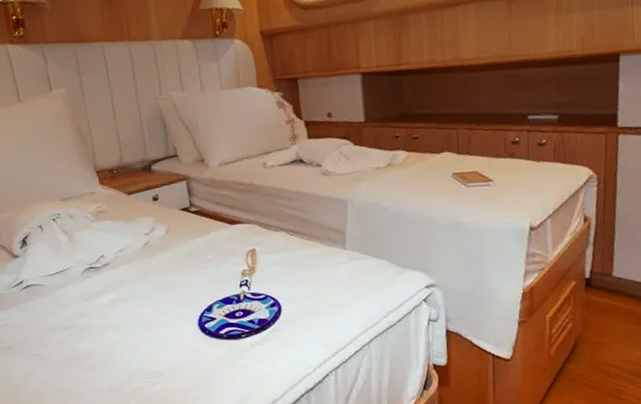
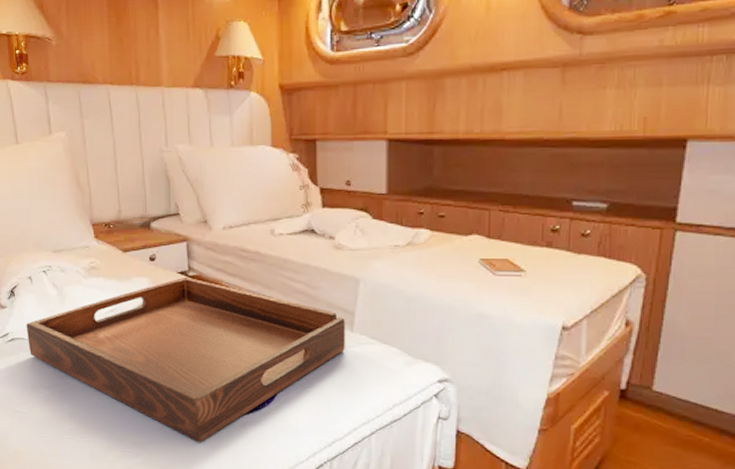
serving tray: none [39,212,340,365] -> present [26,276,345,442]

